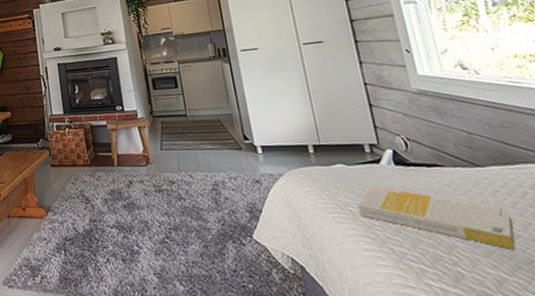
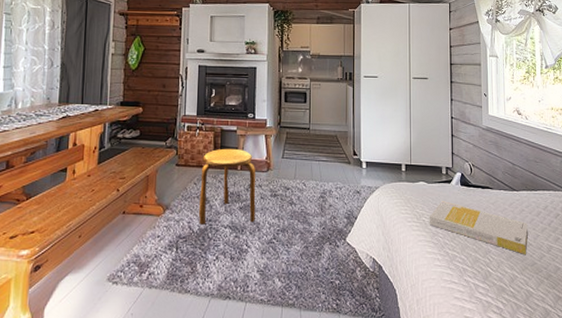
stool: none [76,144,142,226] -> present [198,148,256,225]

